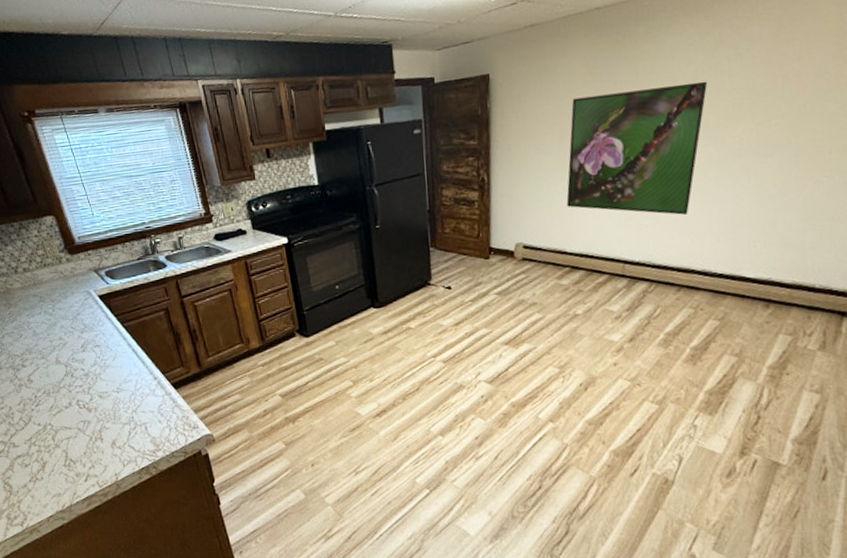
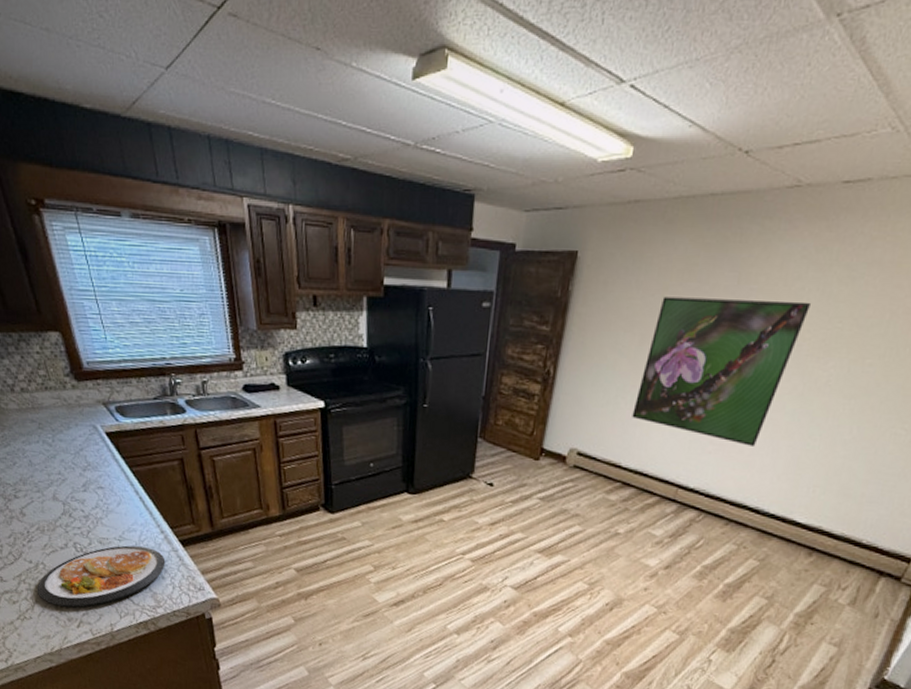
dish: none [46,395,161,463] -> present [37,545,166,608]

